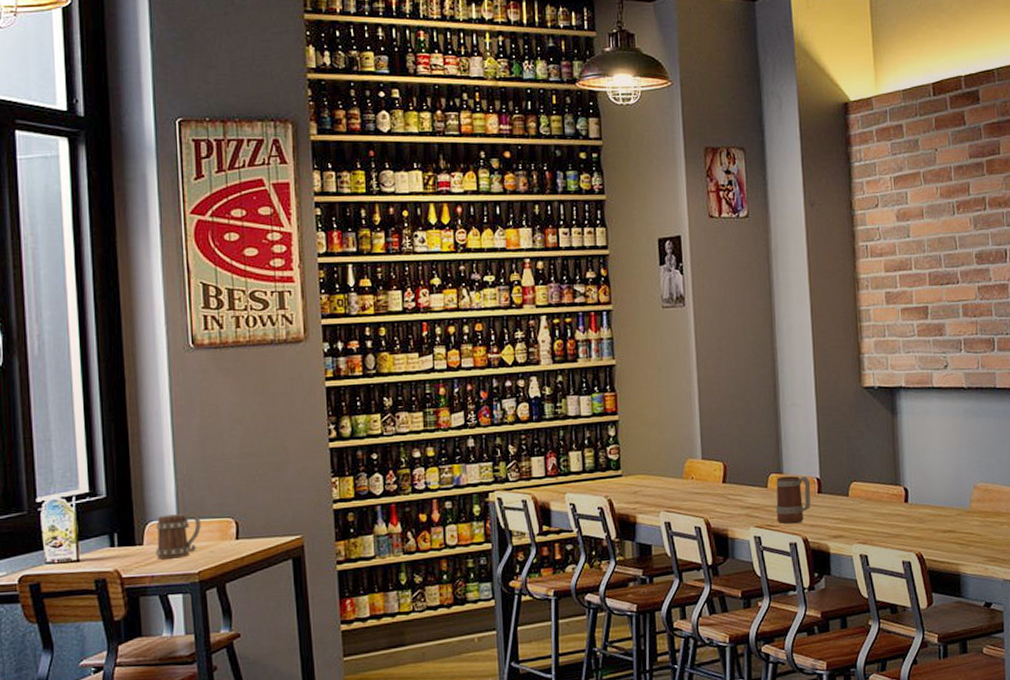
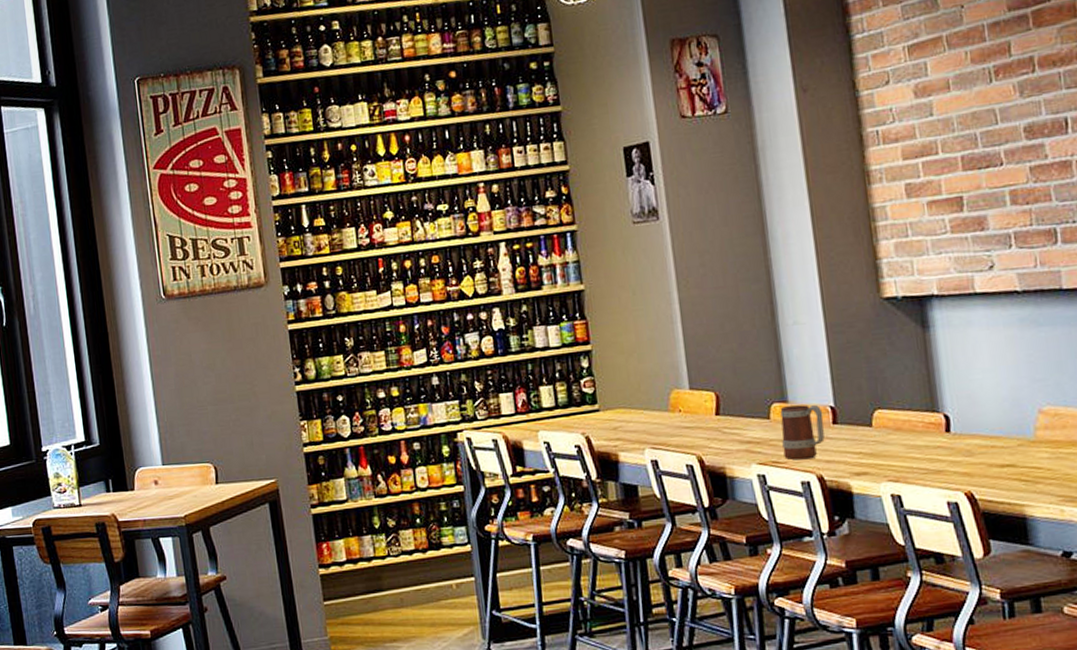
beer mug: present [156,512,201,560] -> none [144,458,184,504]

